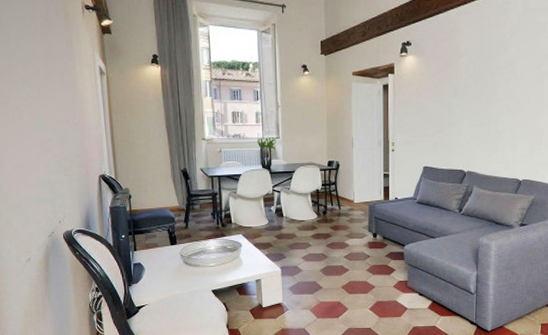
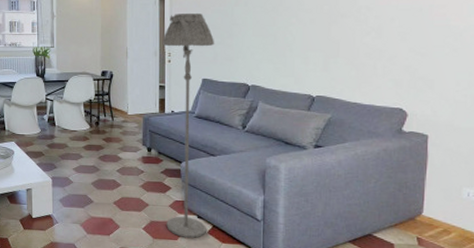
floor lamp: none [386,103,435,314] -> present [162,12,215,238]

